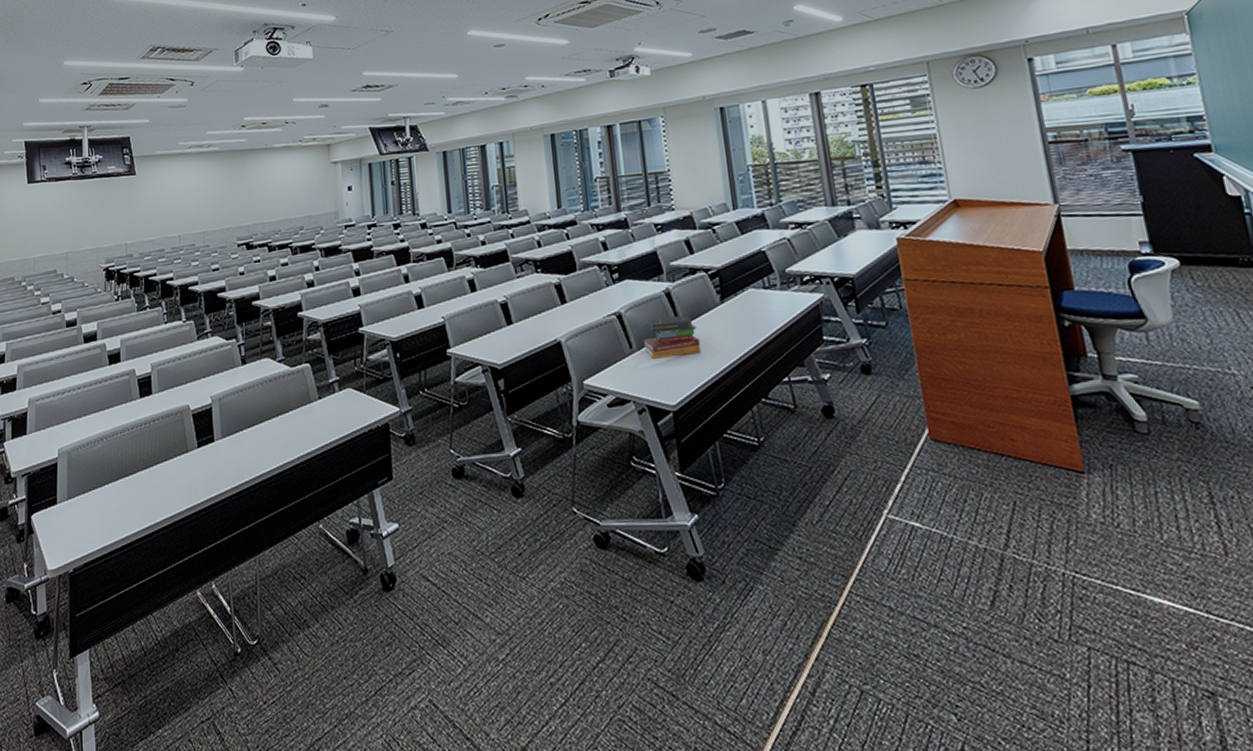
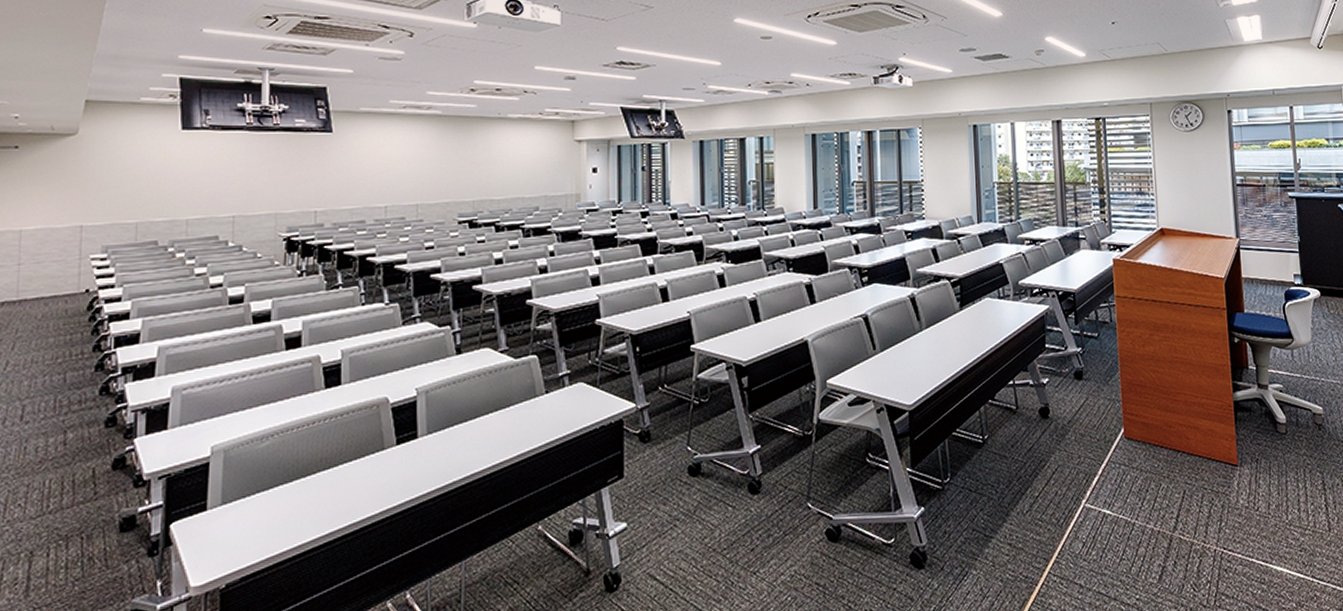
books: present [643,315,701,359] -> none [886,320,938,360]

